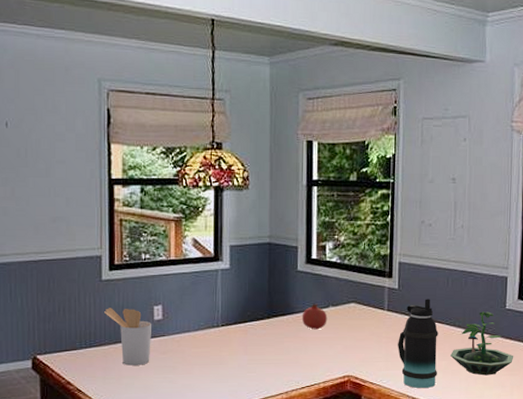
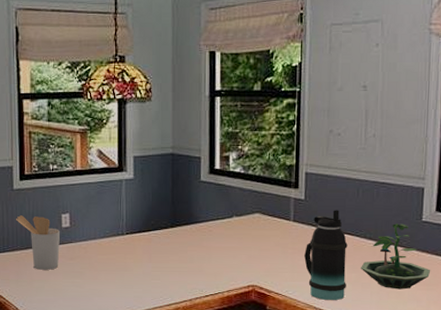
fruit: present [301,303,328,330] -> none [205,213,231,239]

